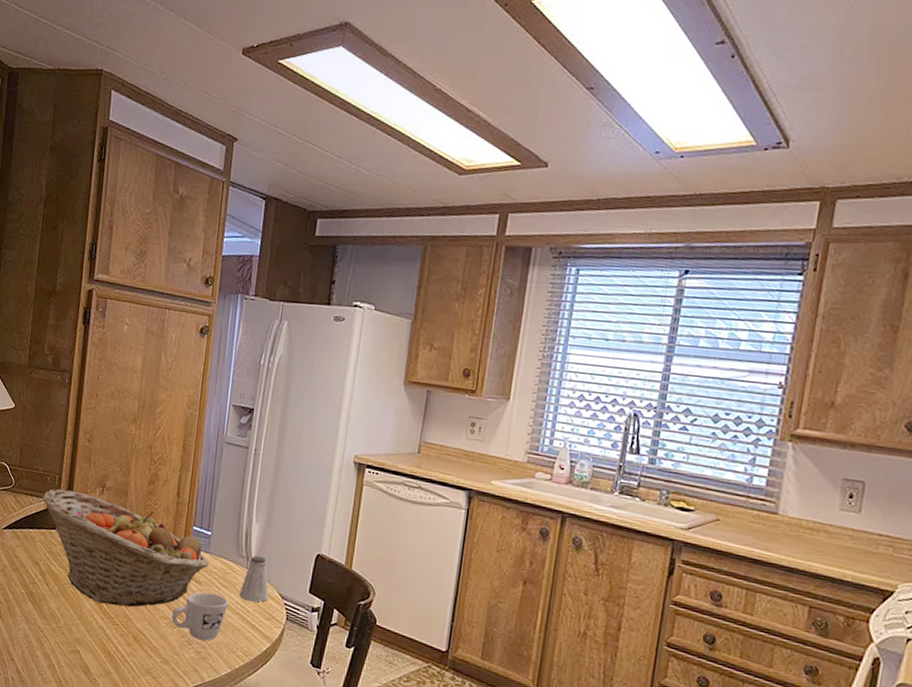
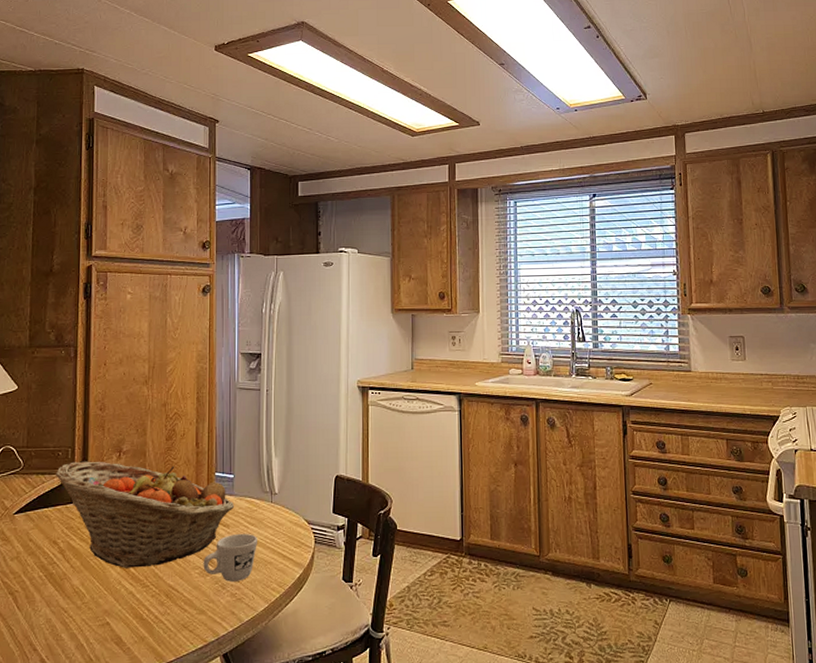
saltshaker: present [239,555,269,602] -> none [267,488,296,533]

